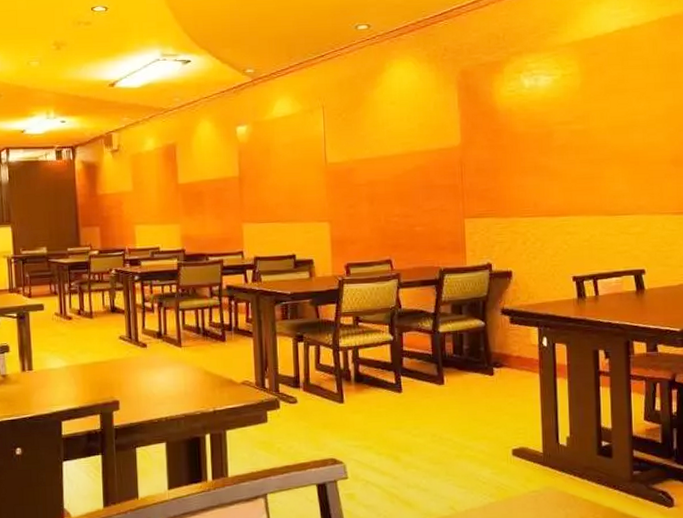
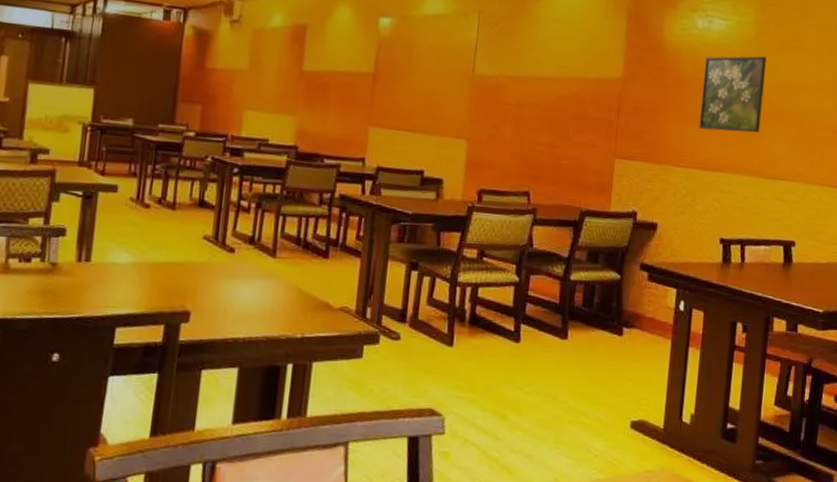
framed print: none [536,102,598,179] -> present [698,56,766,133]

